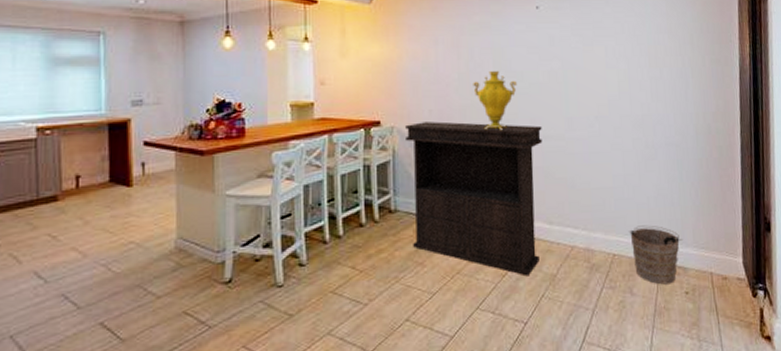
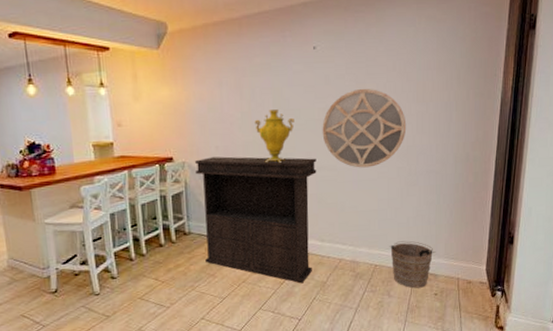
home mirror: none [547,52,640,138] -> present [322,89,407,168]

